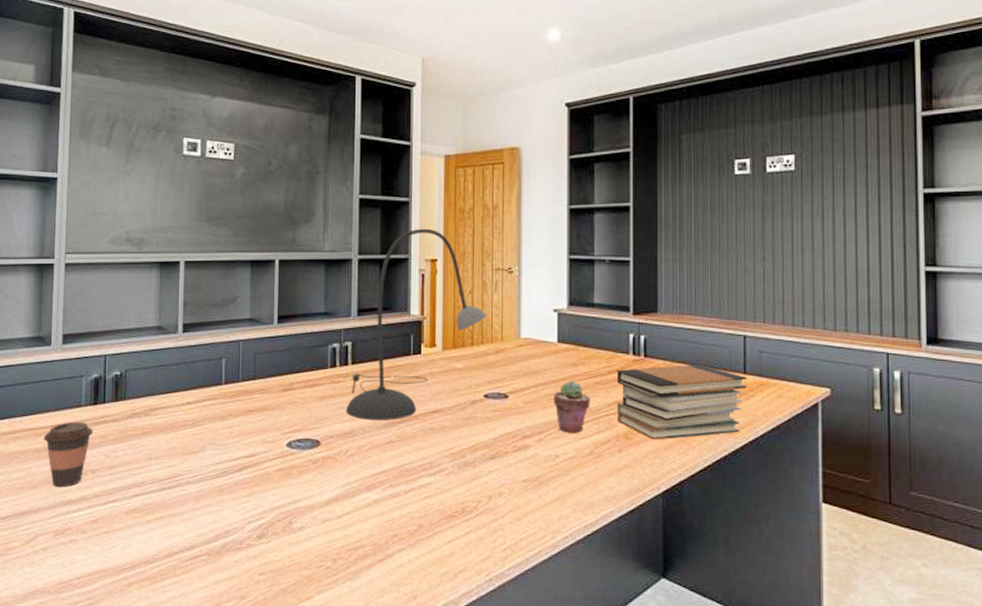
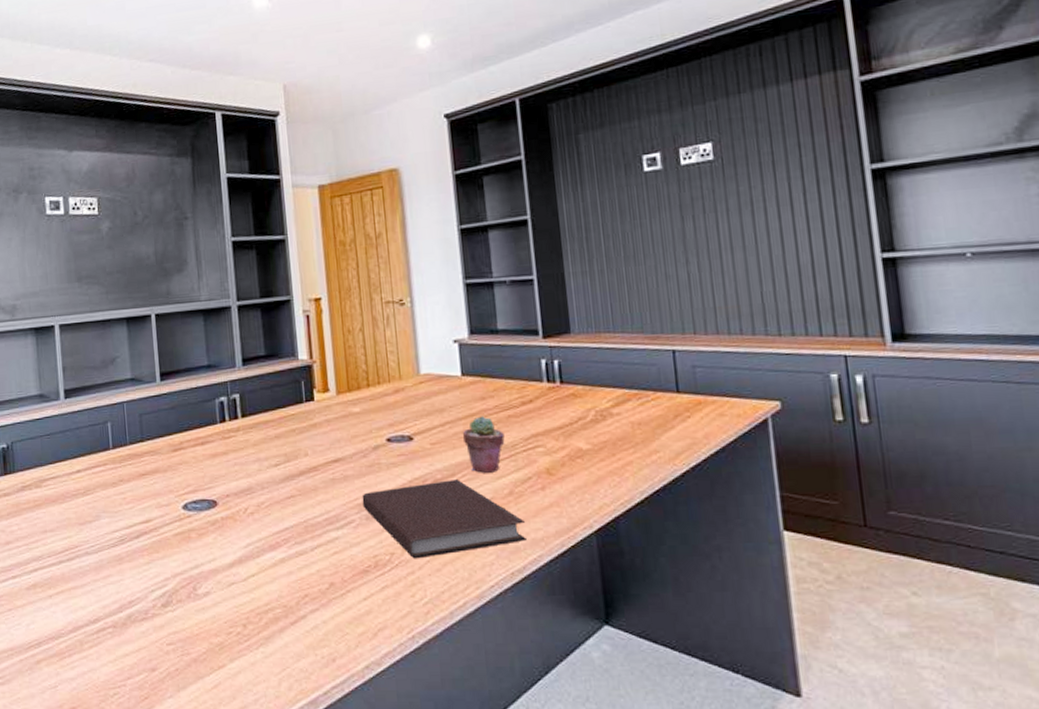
desk lamp: present [345,228,486,422] -> none [240,265,381,476]
notebook: none [456,436,602,508] -> present [362,478,528,559]
book stack: present [616,364,747,440] -> none [531,386,682,474]

